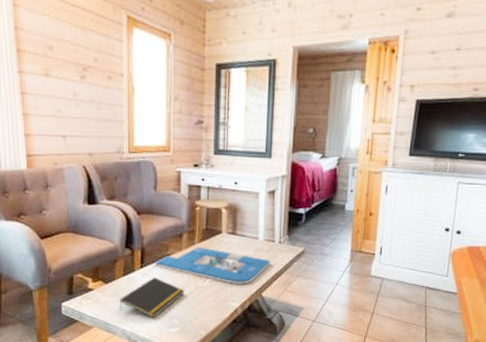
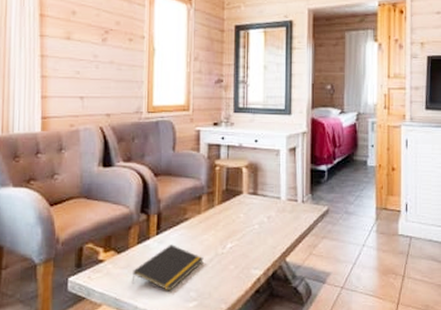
board game: present [154,247,271,284] -> none [170,209,295,249]

